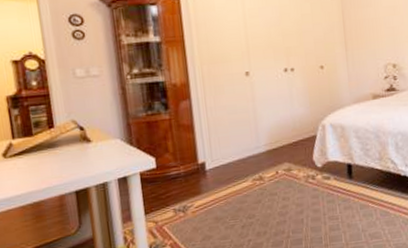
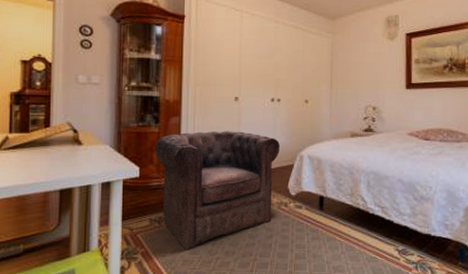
armchair: none [168,107,300,236] -> present [155,131,280,250]

